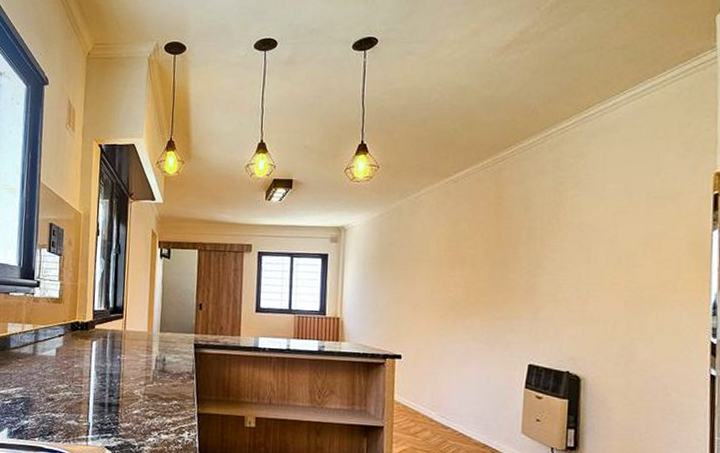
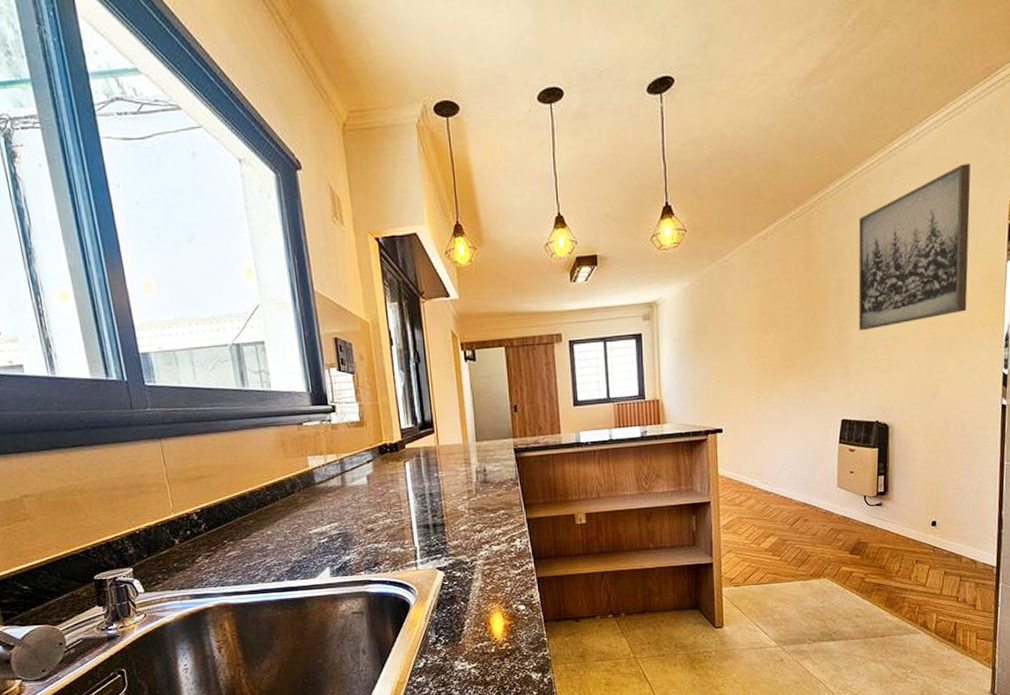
wall art: none [549,135,671,280] -> present [858,163,971,331]

